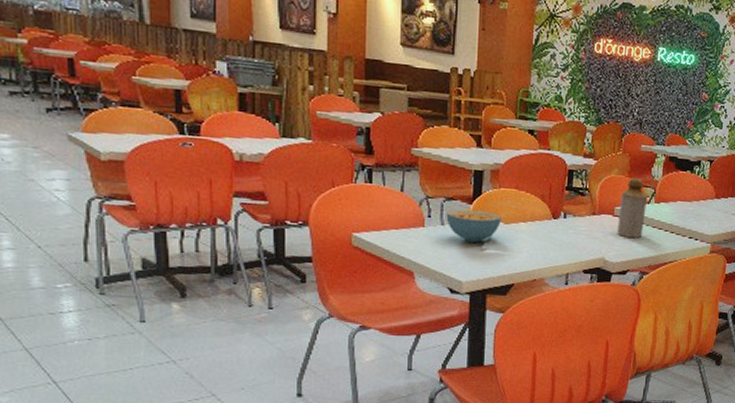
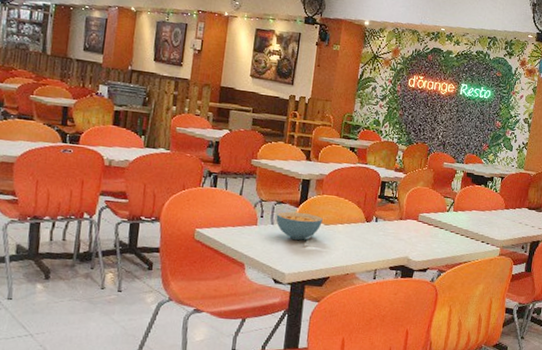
bottle: present [617,178,647,238] -> none [420,189,447,241]

